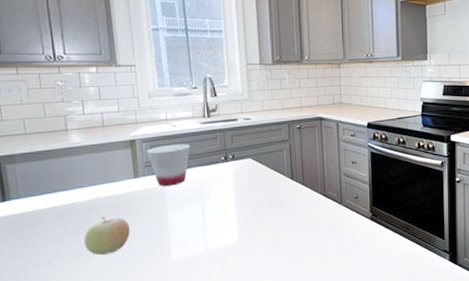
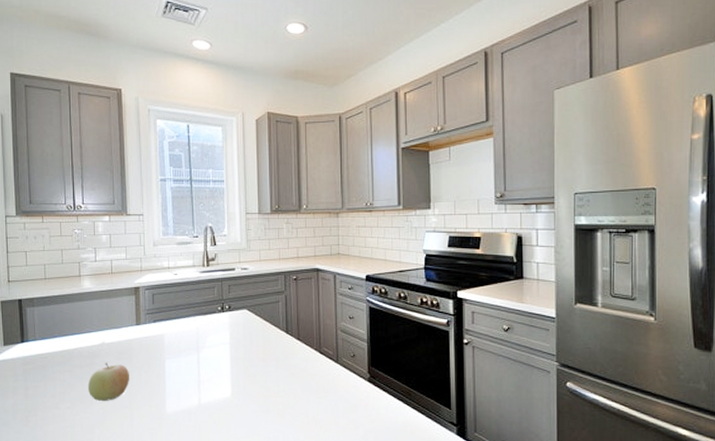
cup: present [147,144,190,186] -> none [149,292,189,334]

